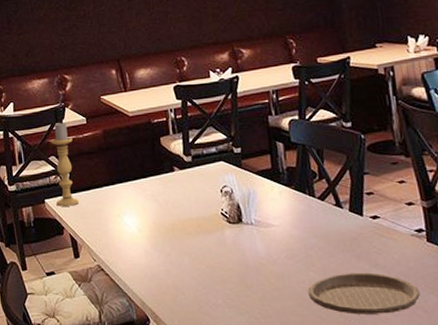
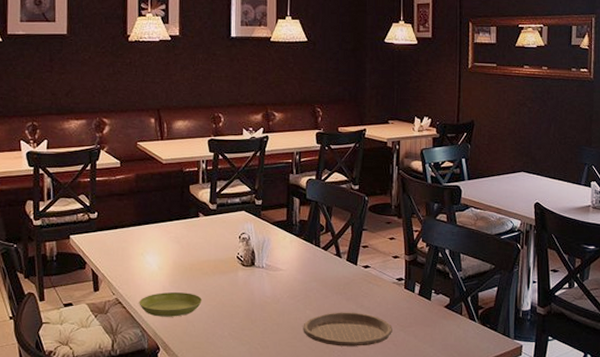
candle holder: present [51,122,79,207] -> none [81,163,105,243]
saucer: none [121,256,189,284] -> present [139,292,202,317]

